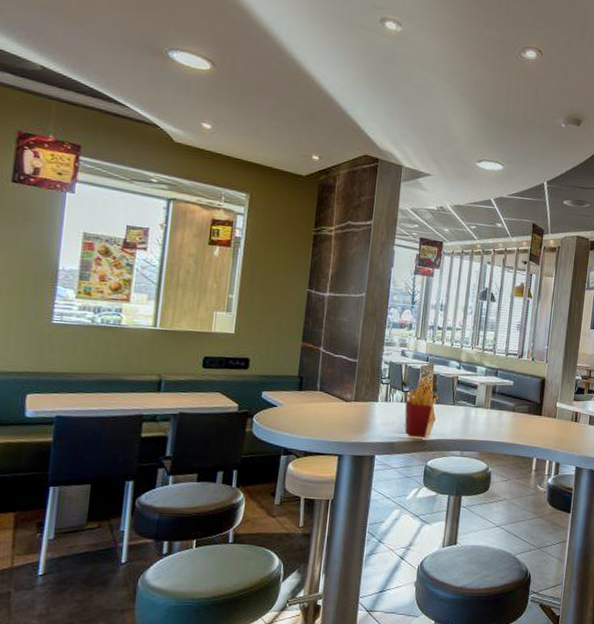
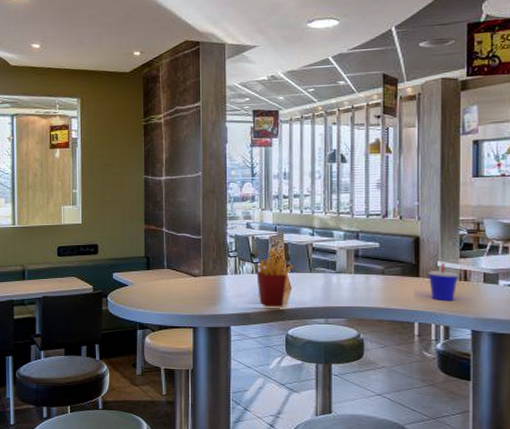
beverage cup: none [548,404,571,440] -> present [427,263,458,302]

